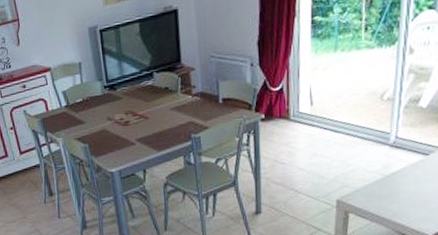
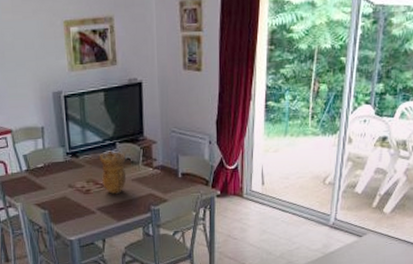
vase: none [136,80,166,124] -> present [99,150,127,194]

